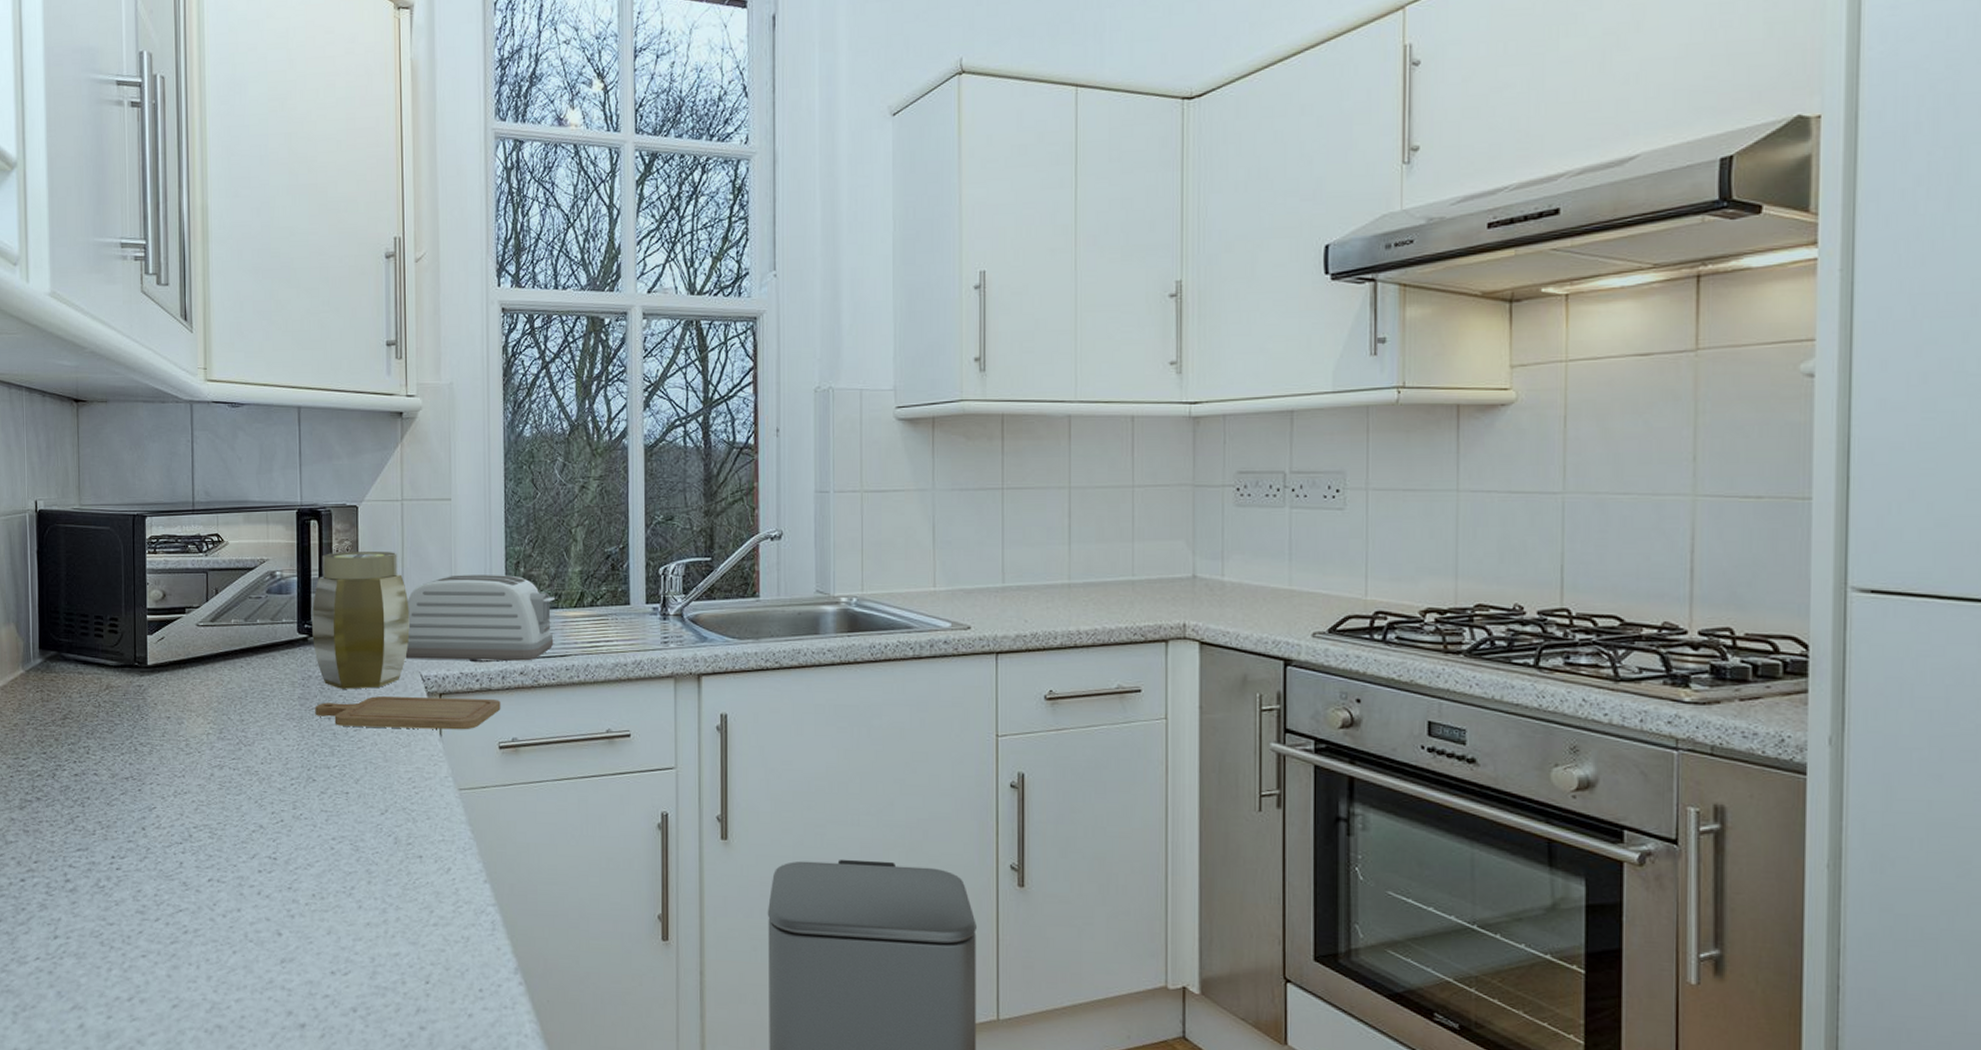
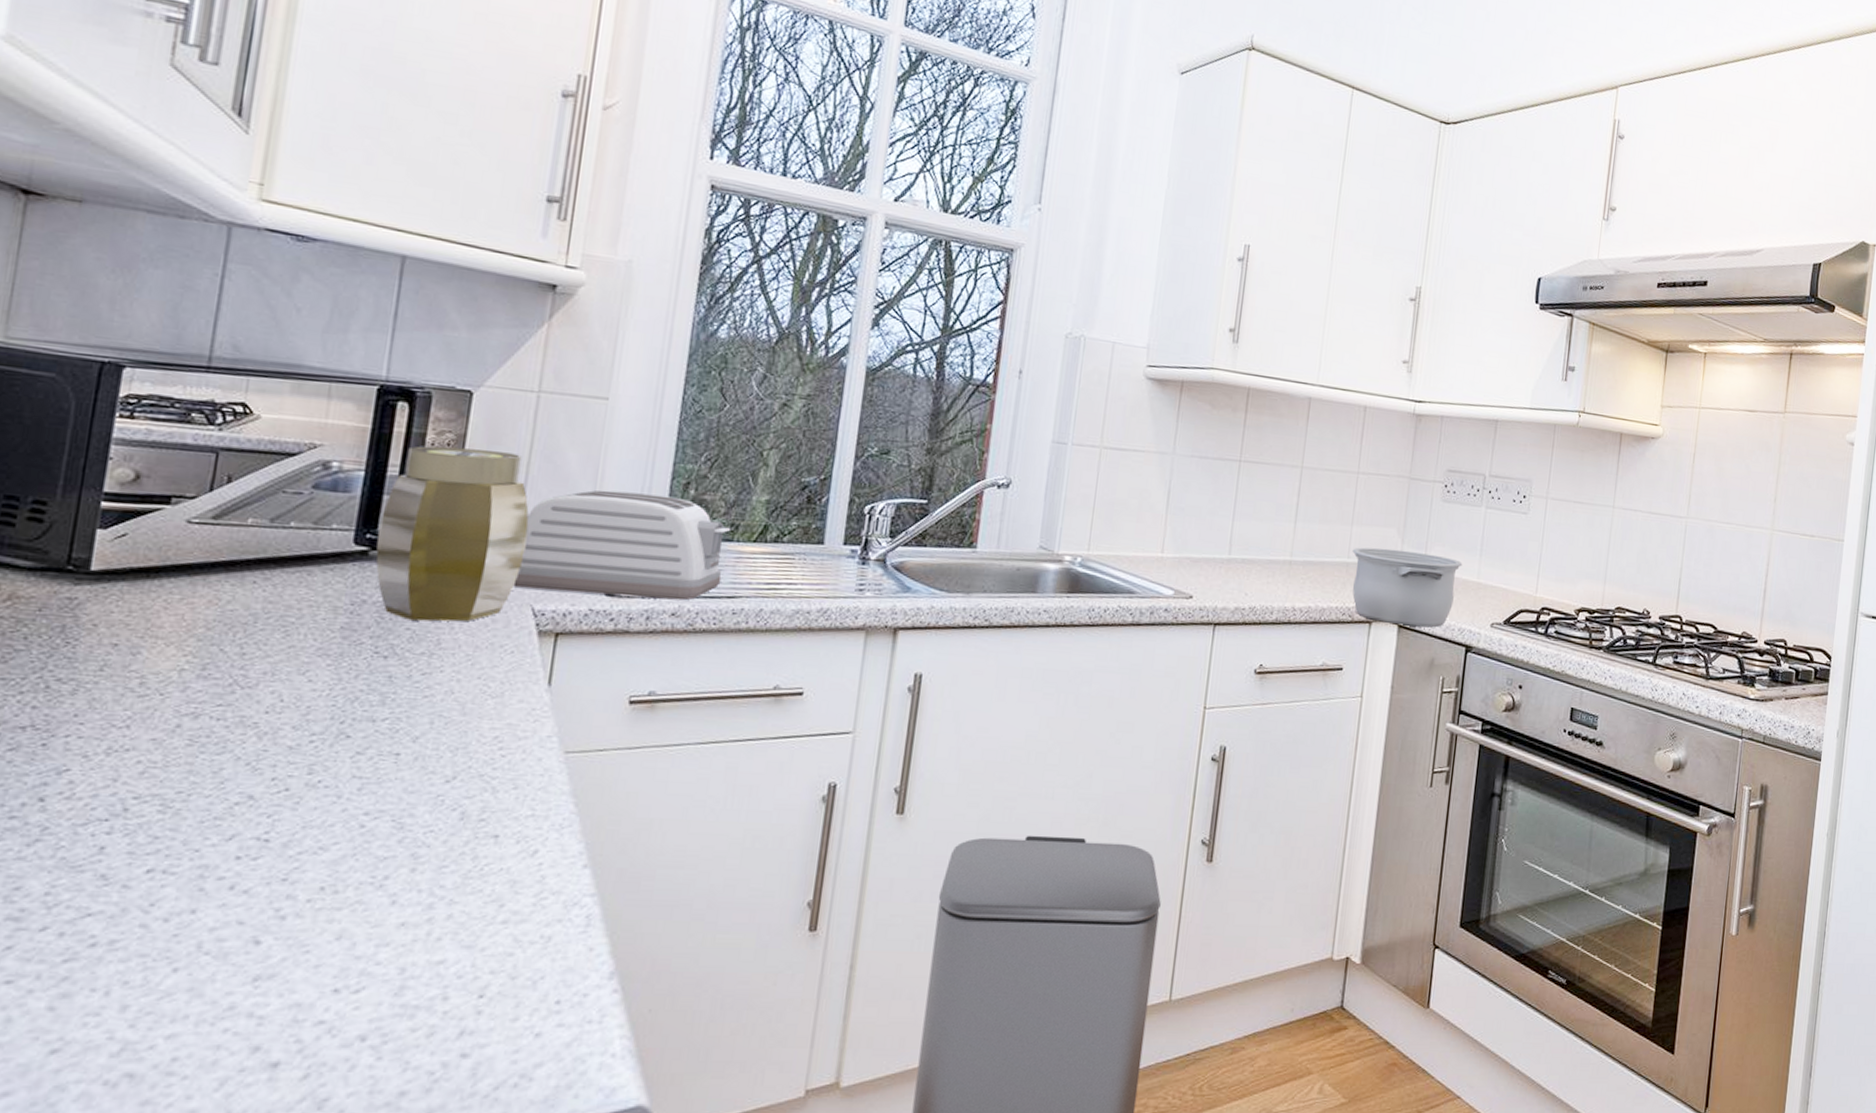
chopping board: present [315,696,501,730] -> none [364,632,640,680]
cooking pot: none [1137,562,1269,642] -> present [1352,547,1463,628]

